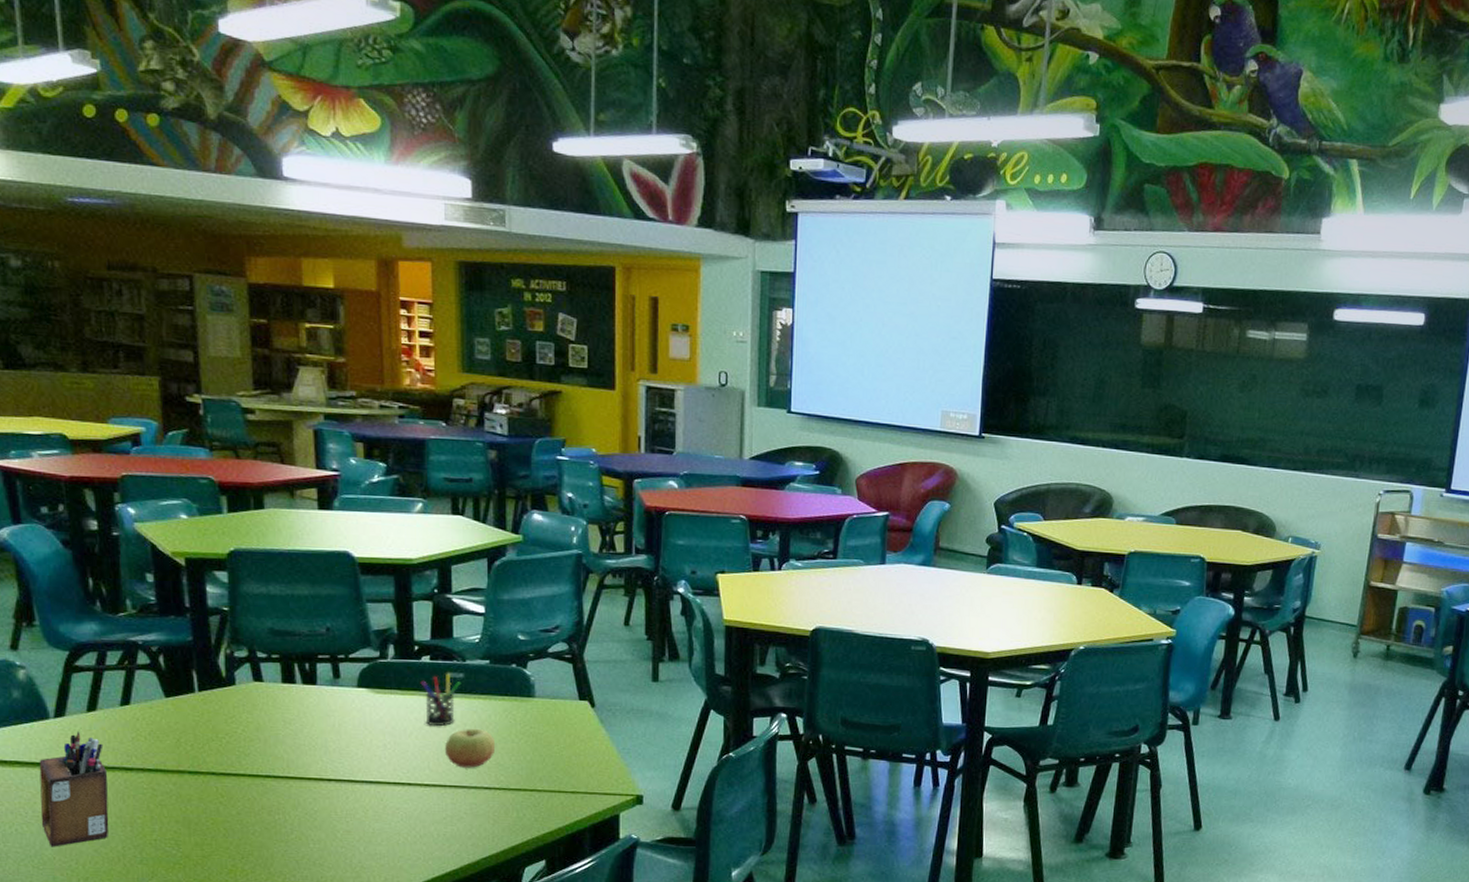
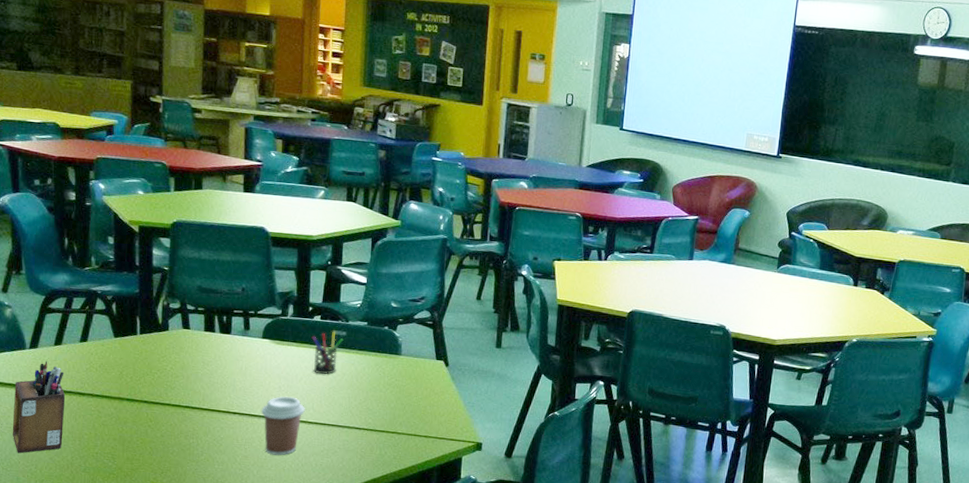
coffee cup: none [363,755,419,827] -> present [261,396,305,456]
apple: present [444,728,496,768] -> none [326,377,367,411]

